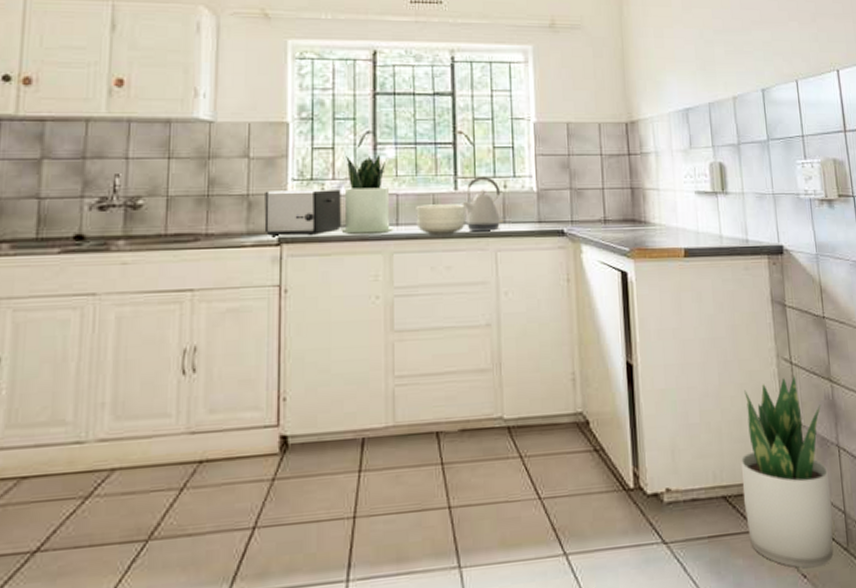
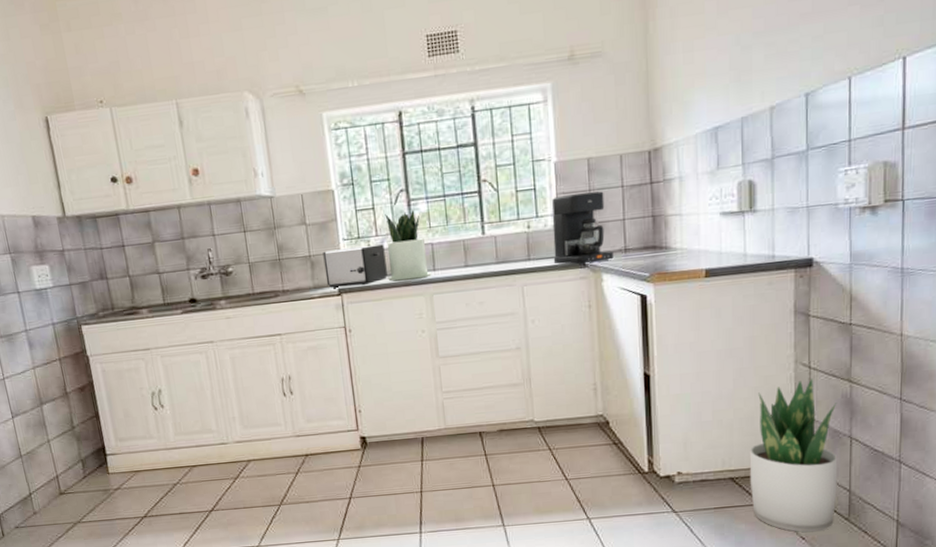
bowl: present [416,204,467,236] -> none [449,246,495,278]
kettle: present [460,177,503,232] -> none [488,219,528,271]
coffee maker: none [530,157,593,233] -> present [552,191,614,265]

